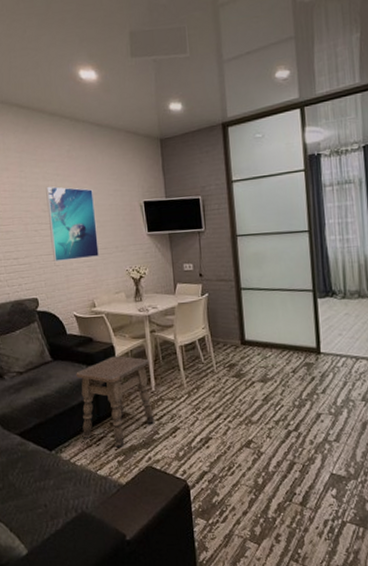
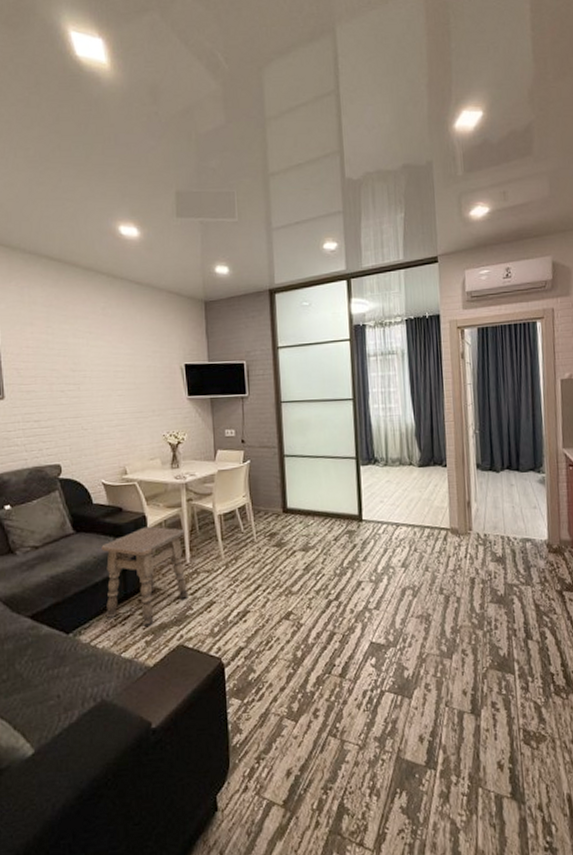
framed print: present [46,186,99,261] -> none [76,344,133,425]

